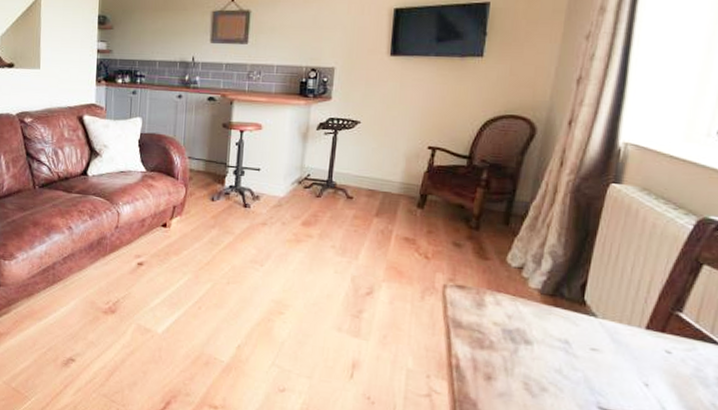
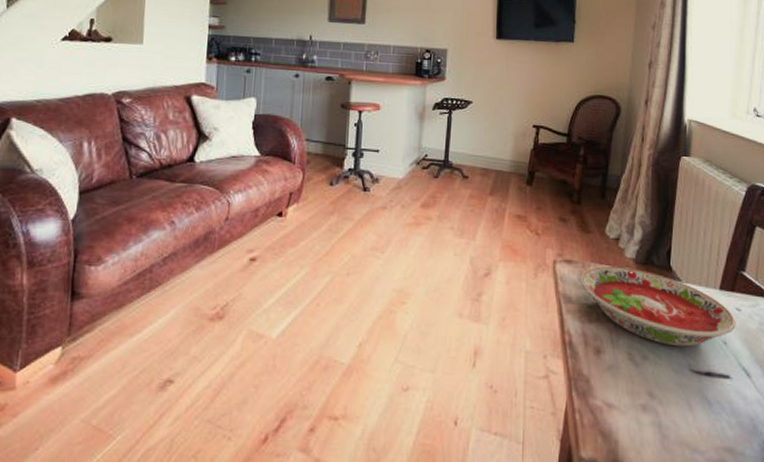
bowl: none [473,294,664,384] -> present [580,266,736,347]

